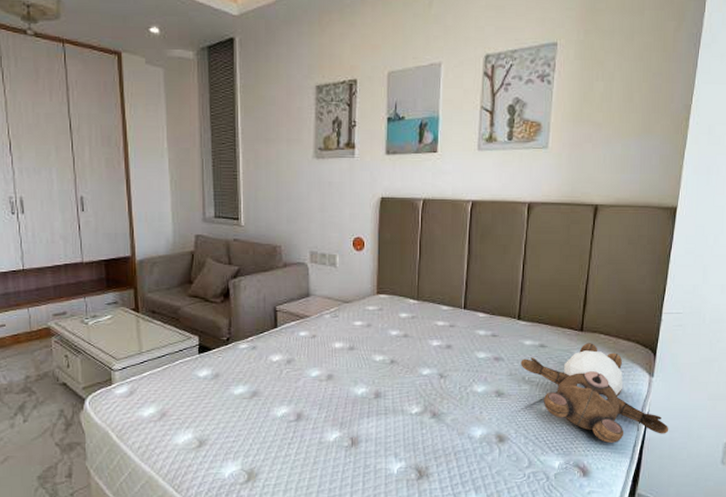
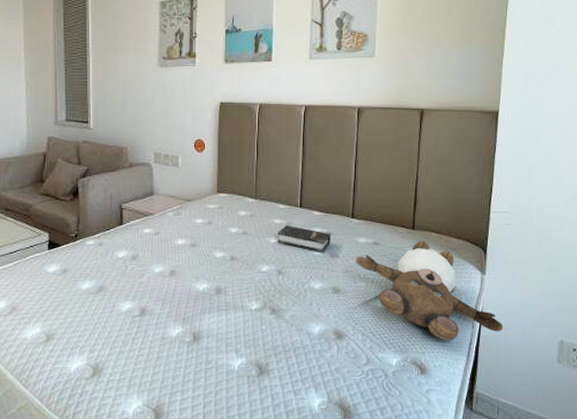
hardback book: none [439,327,495,357] -> present [277,225,331,254]

